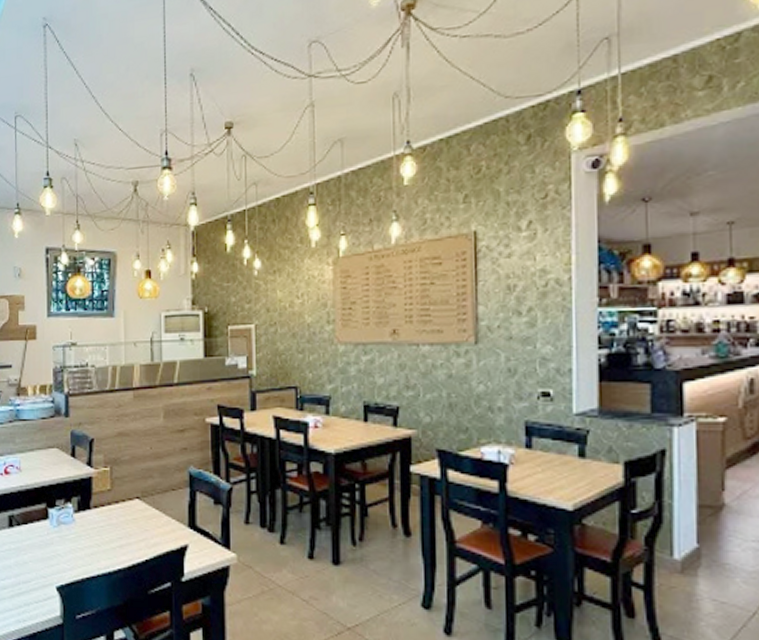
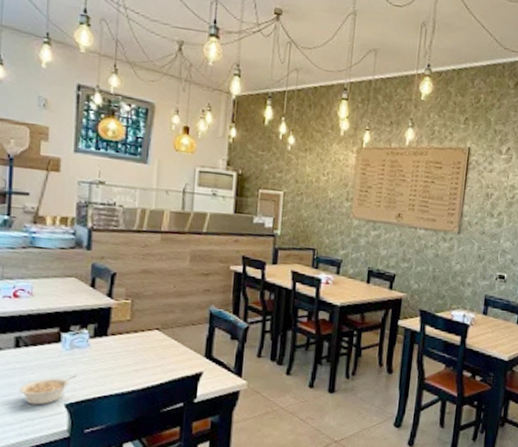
legume: none [15,554,65,589] -> present [19,375,77,405]

